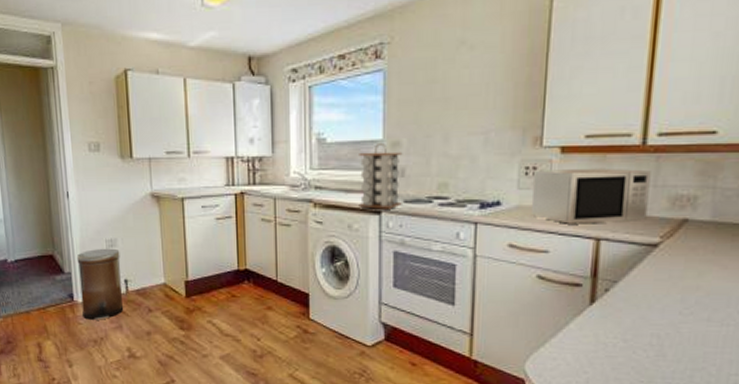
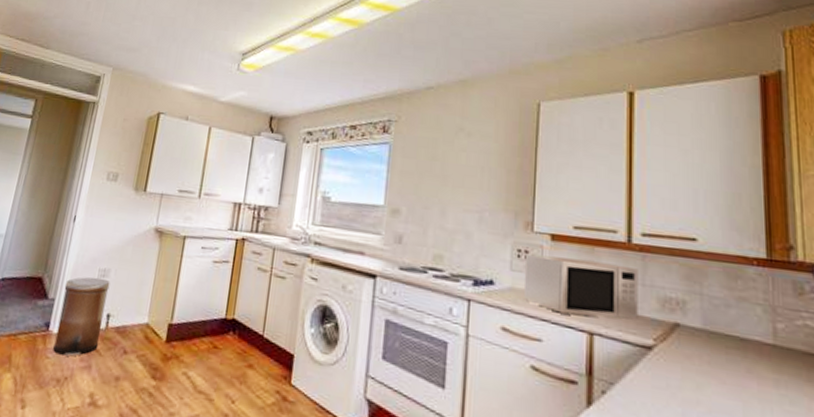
spice rack: present [359,142,403,209] -> none [355,207,402,275]

